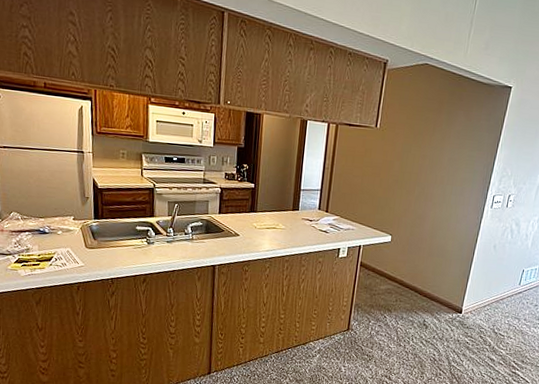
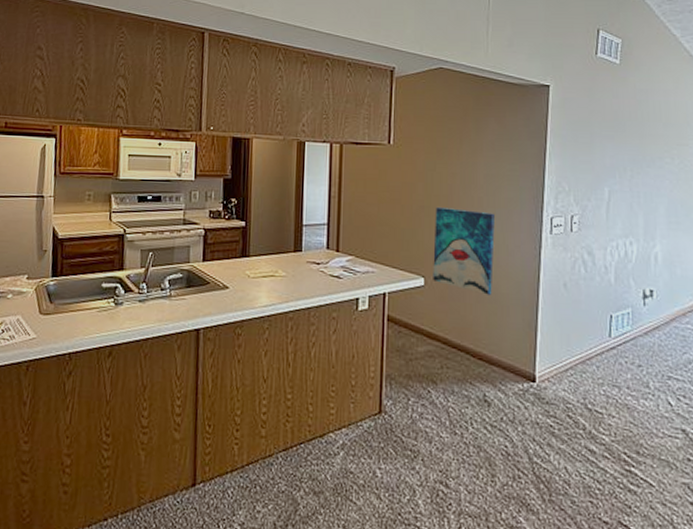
wall art: none [398,182,451,252] -> present [433,207,495,296]

